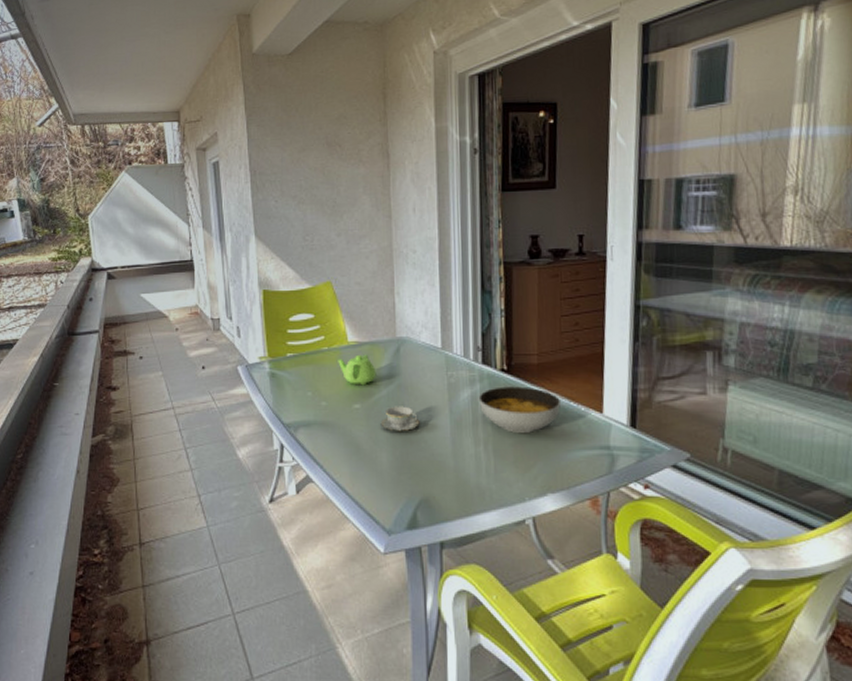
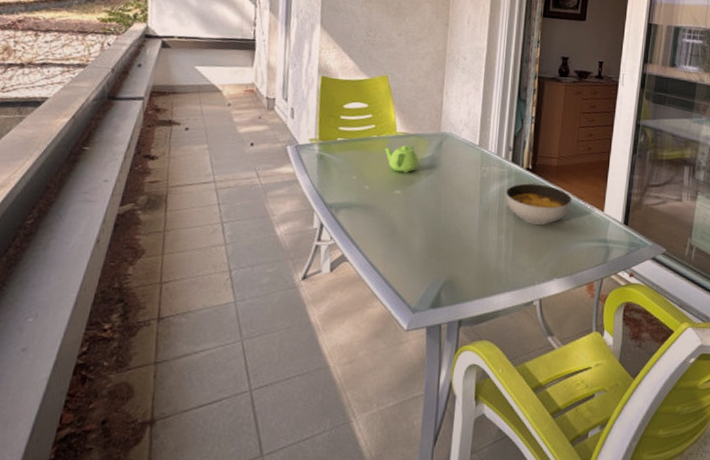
teacup: present [380,406,420,431] -> none [417,194,453,217]

